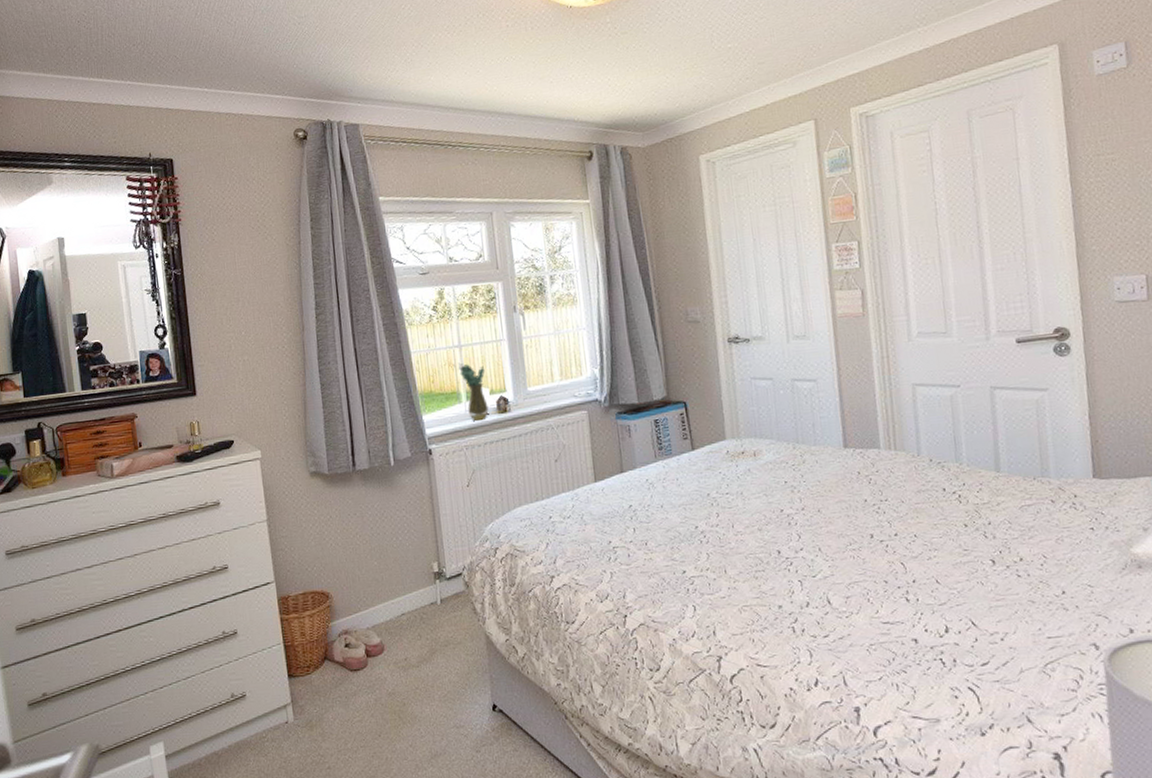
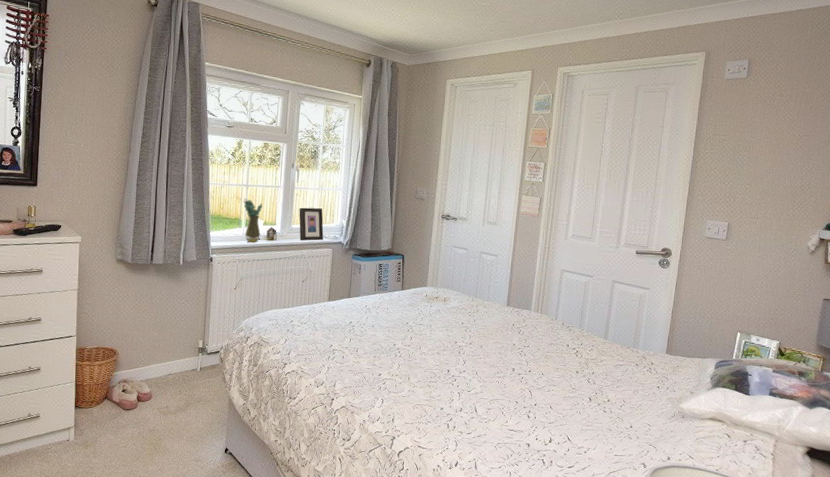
picture frame: none [533,359,573,408] -> present [299,207,324,241]

